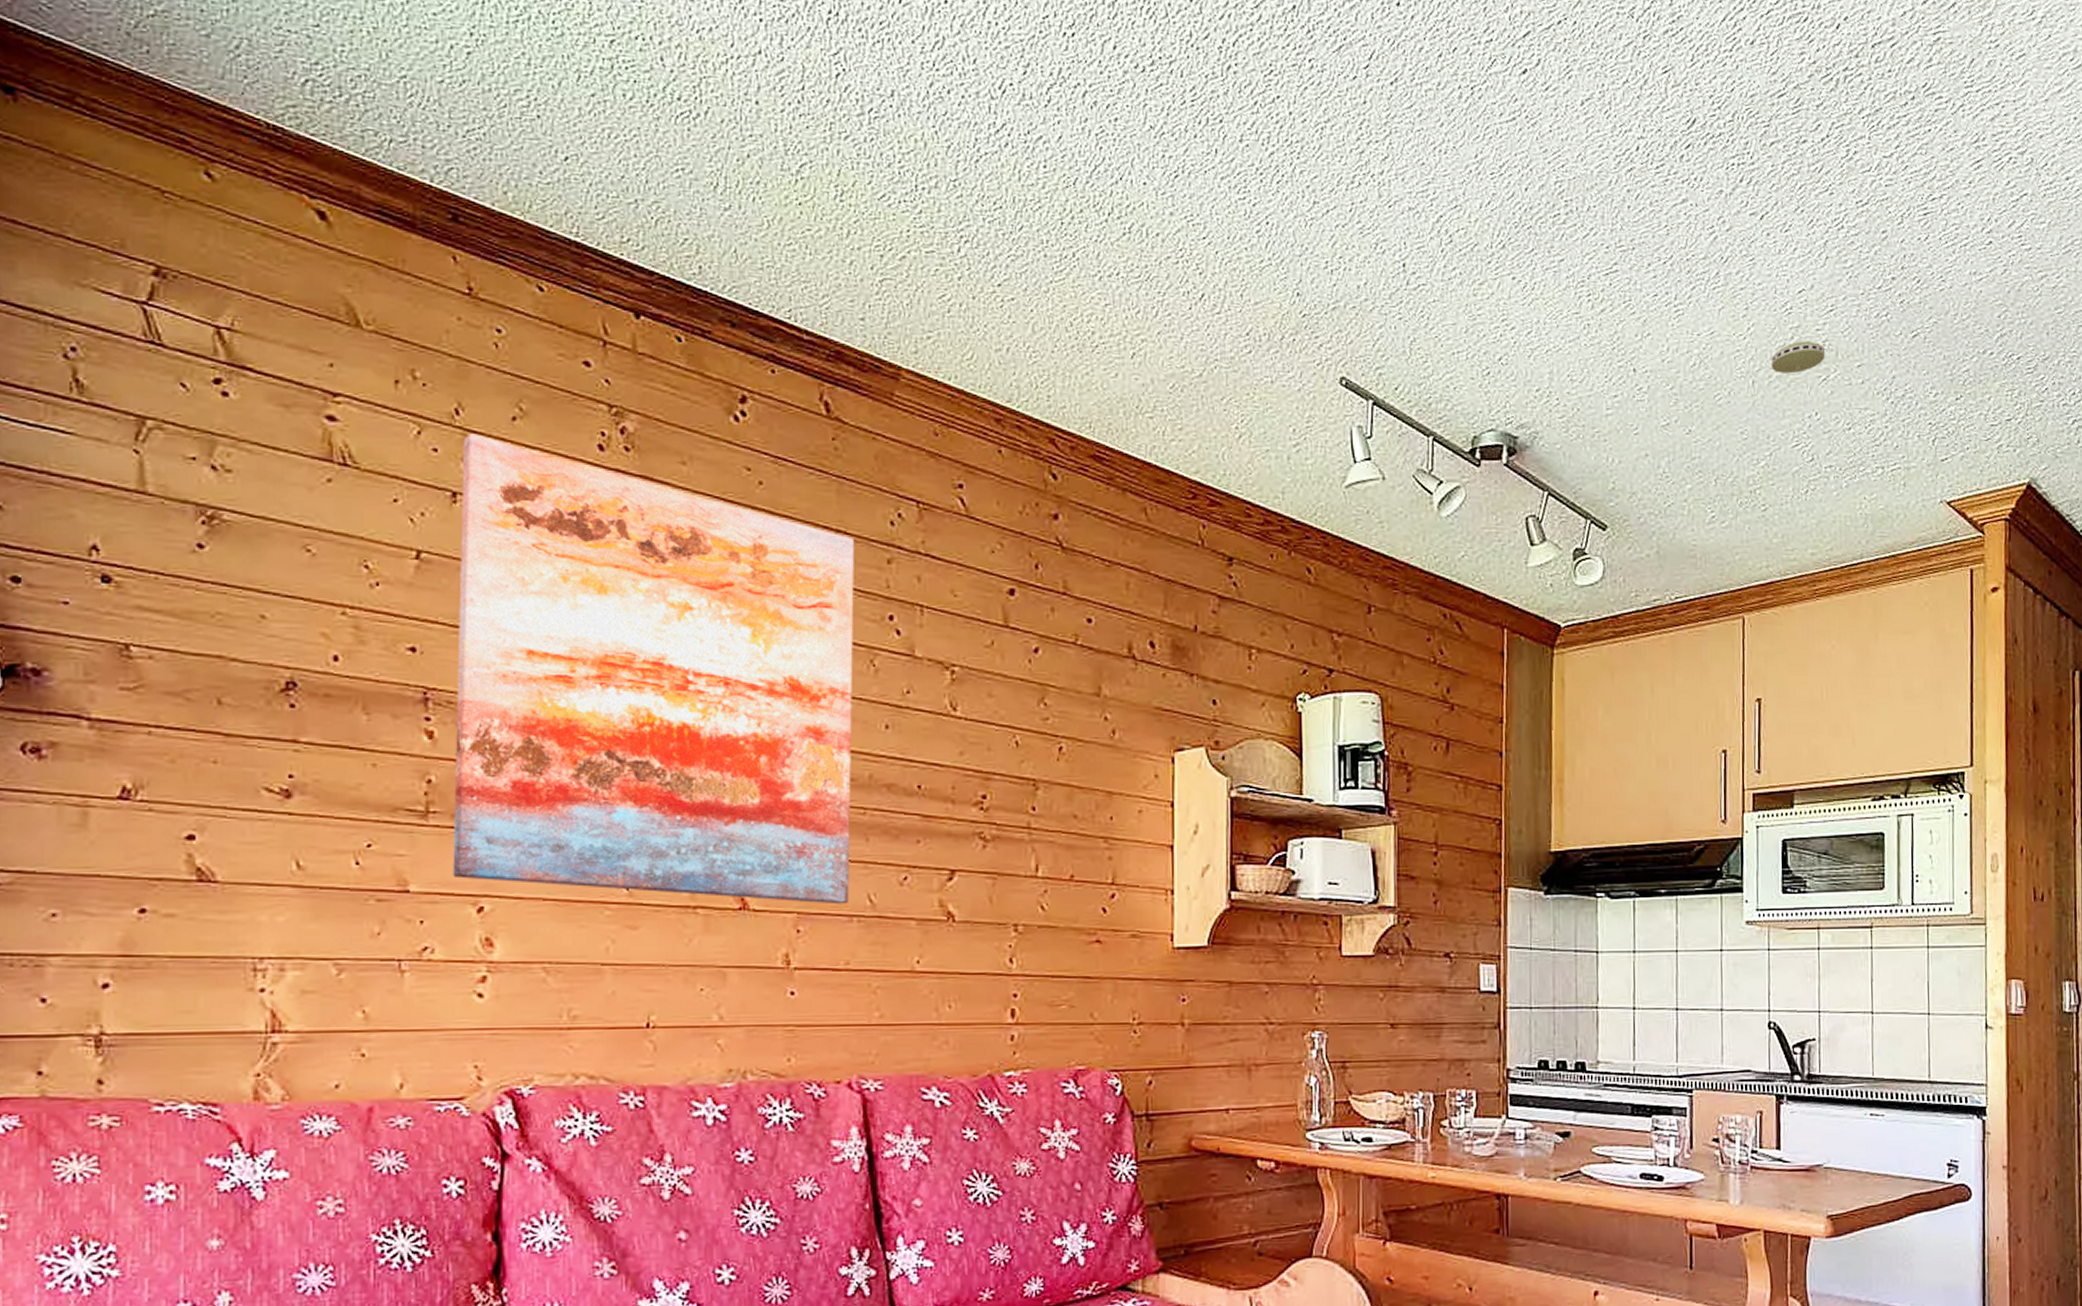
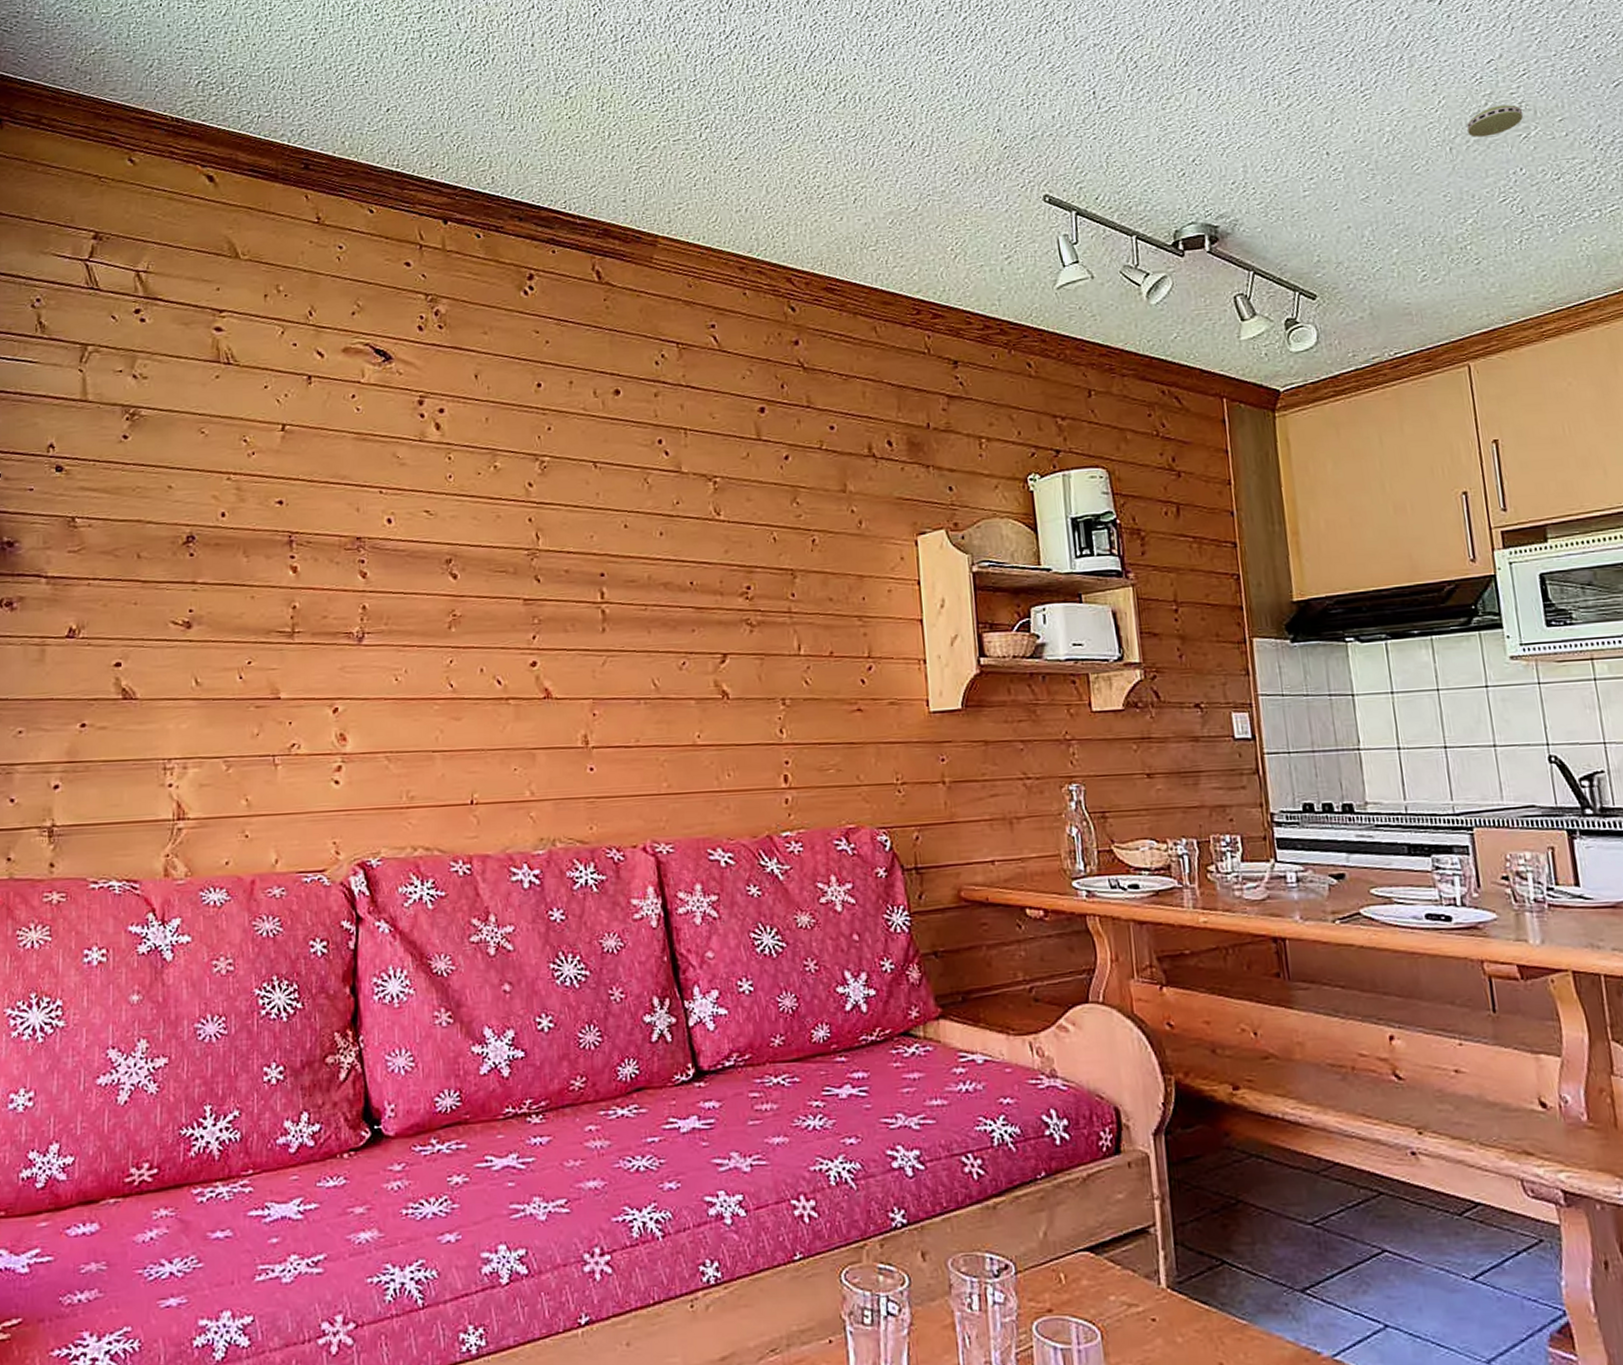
wall art: present [452,433,855,905] -> none [313,328,637,690]

